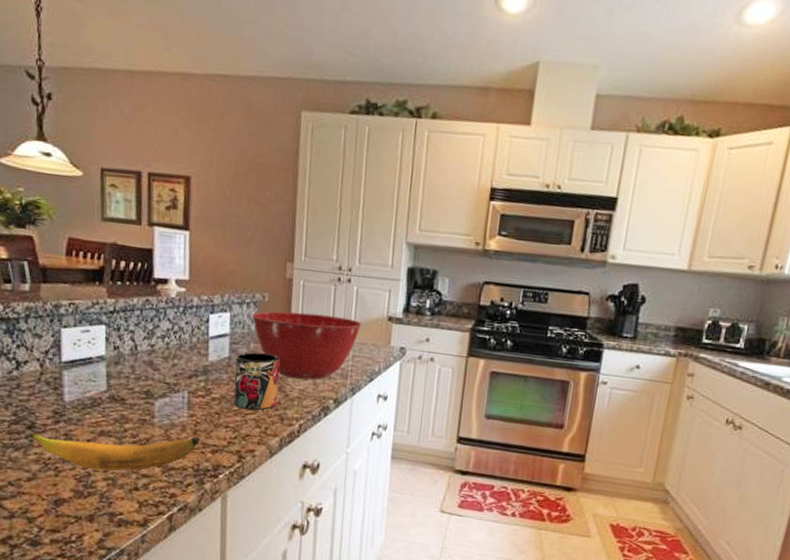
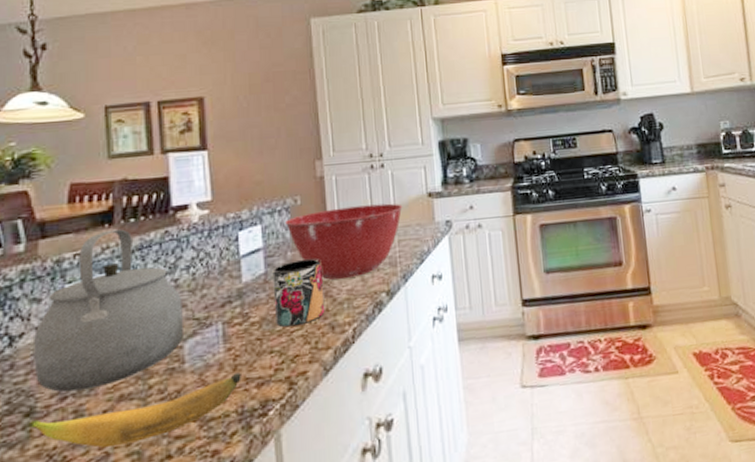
tea kettle: none [35,287,156,420] -> present [34,229,183,392]

